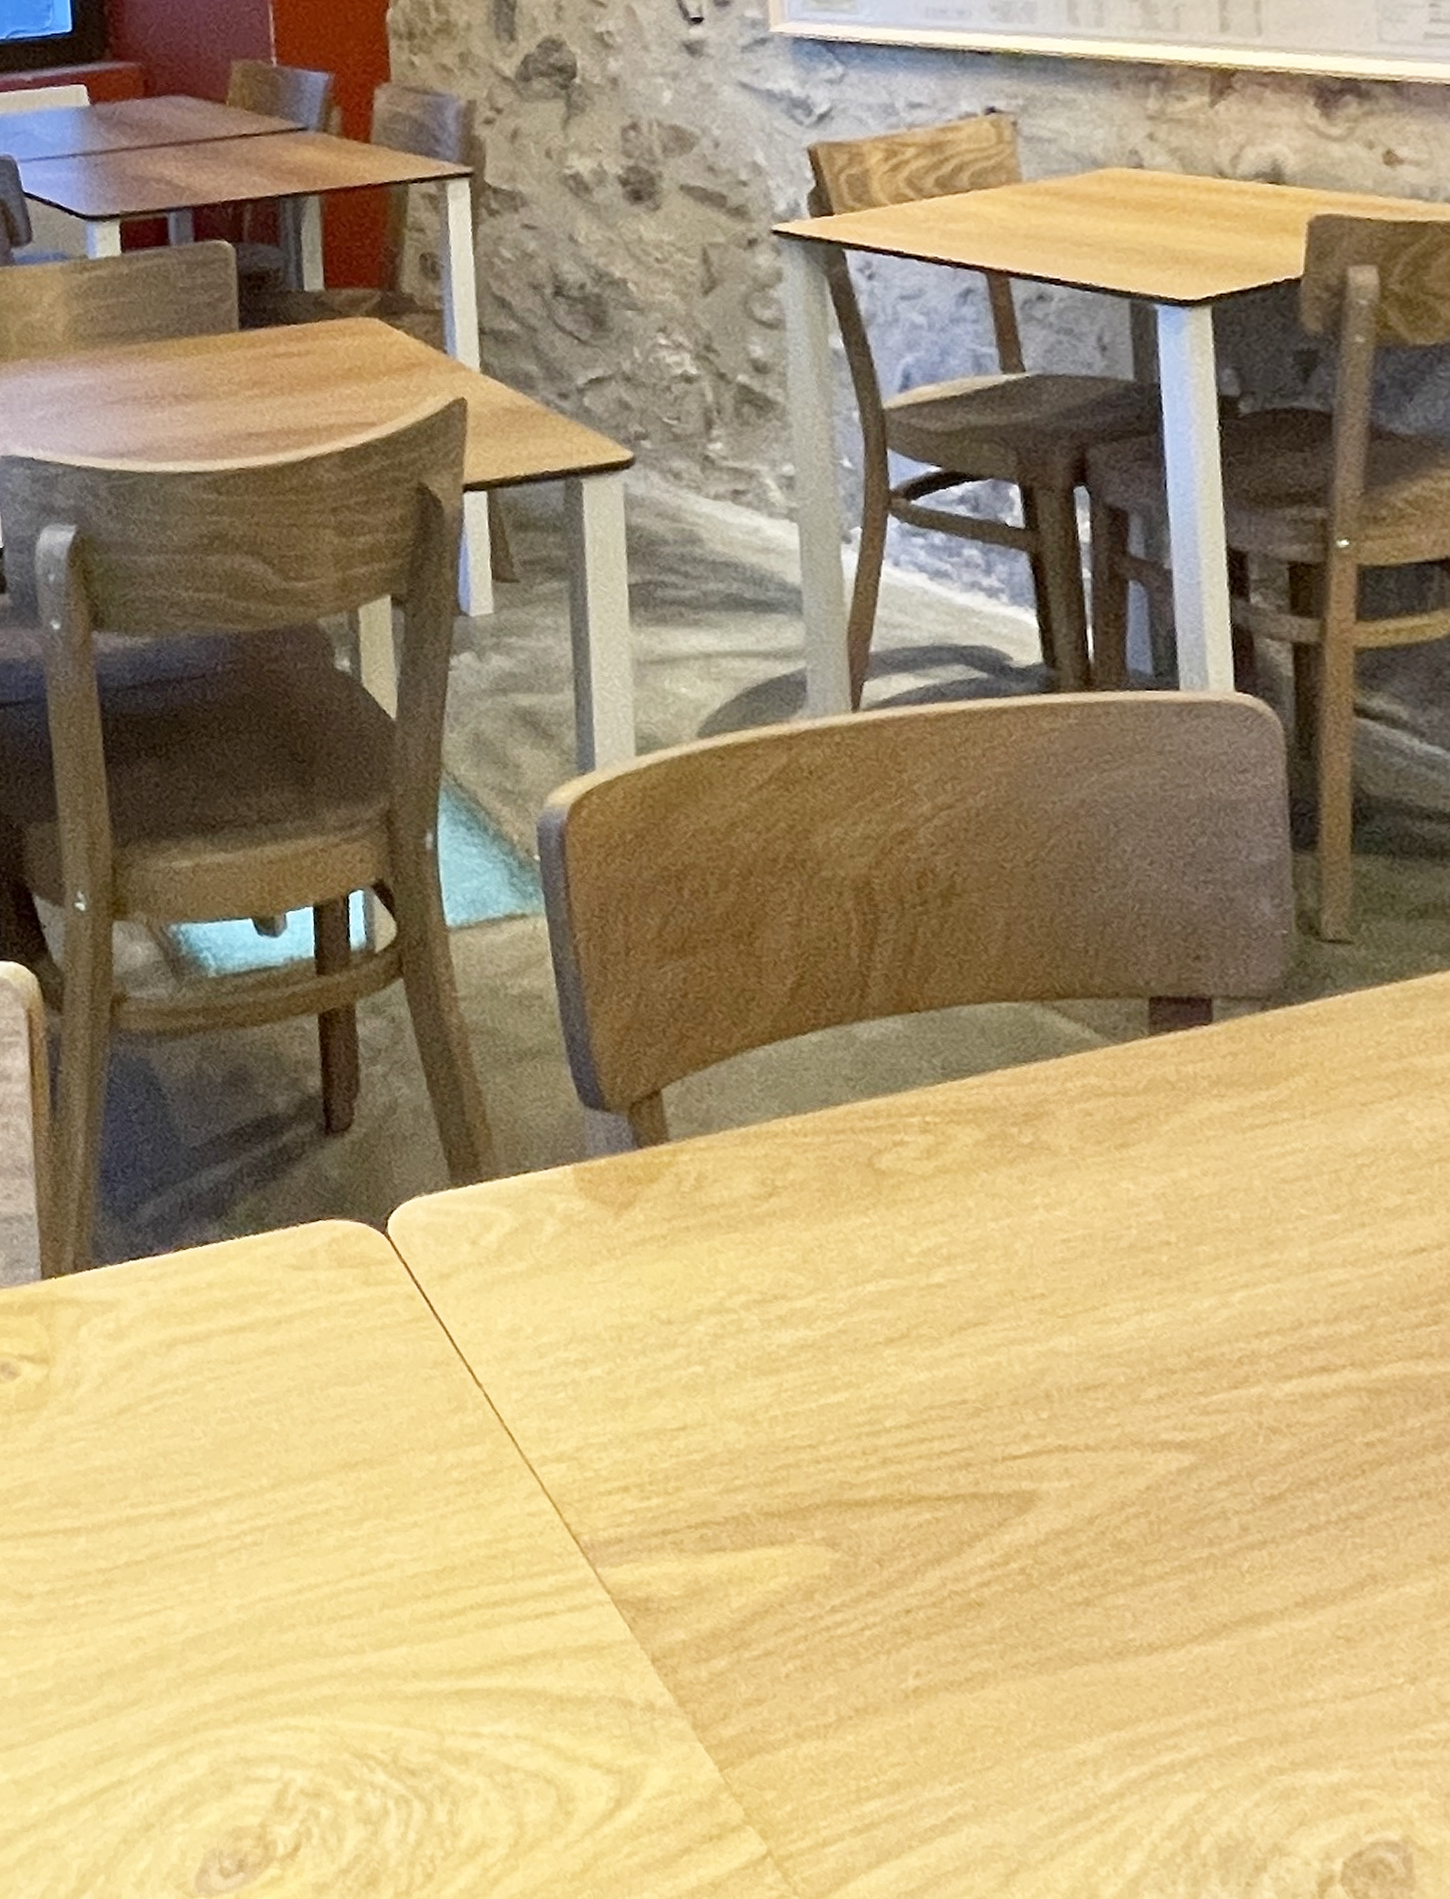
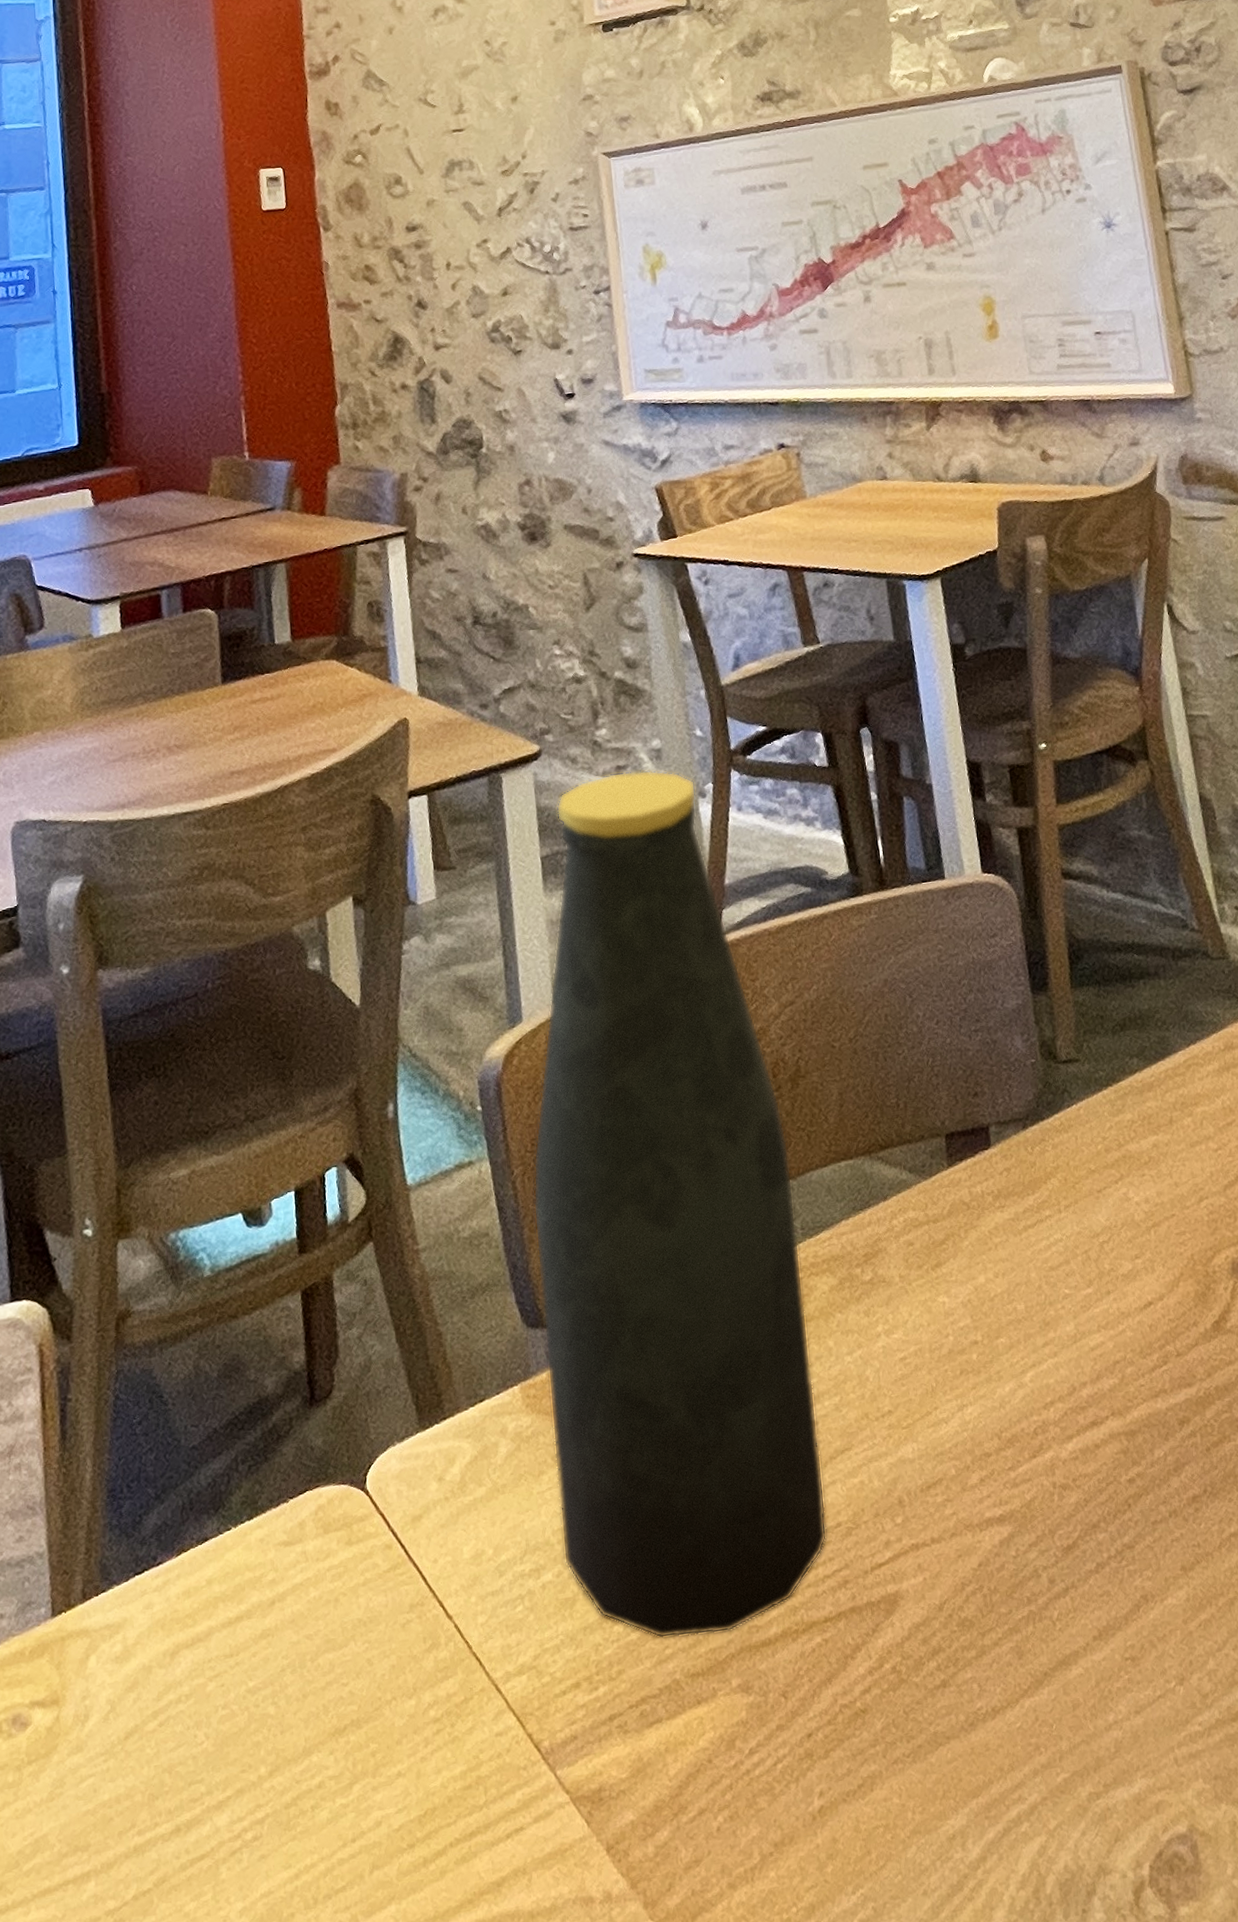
bottle: none [598,497,949,1481] -> present [533,769,827,1639]

